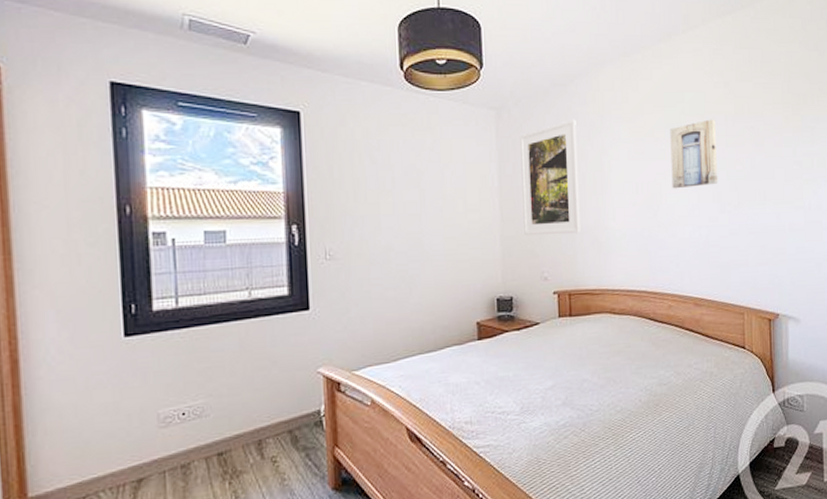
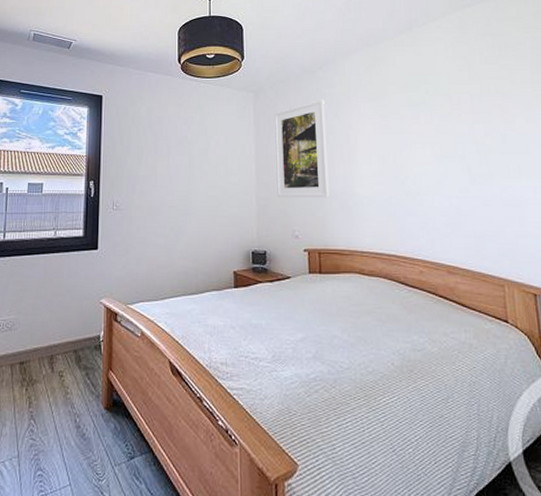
wall art: present [670,119,718,189] -> none [414,98,467,161]

